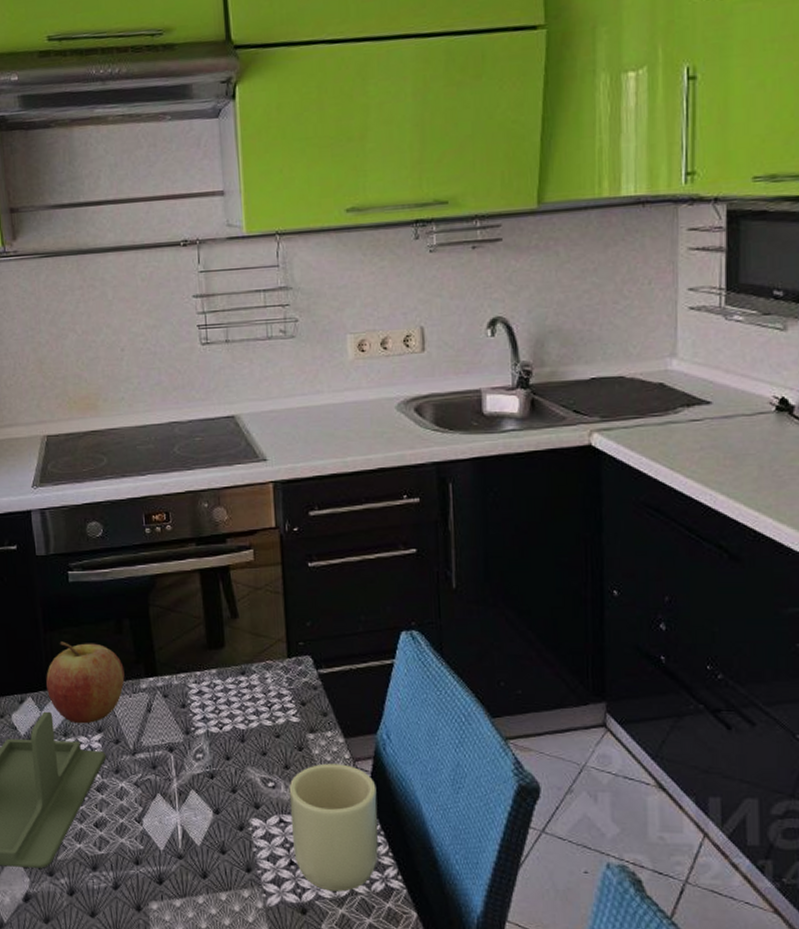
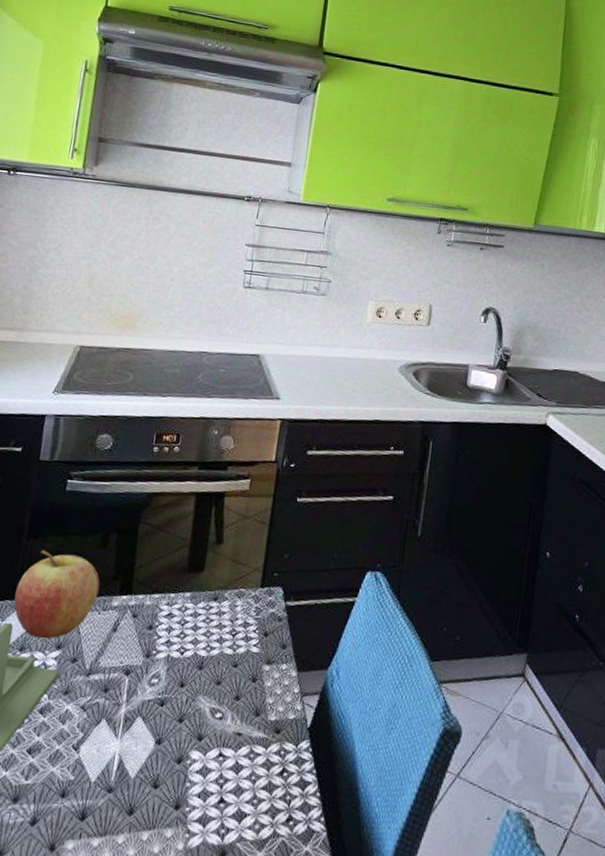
mug: present [289,763,379,892] -> none [225,696,318,833]

